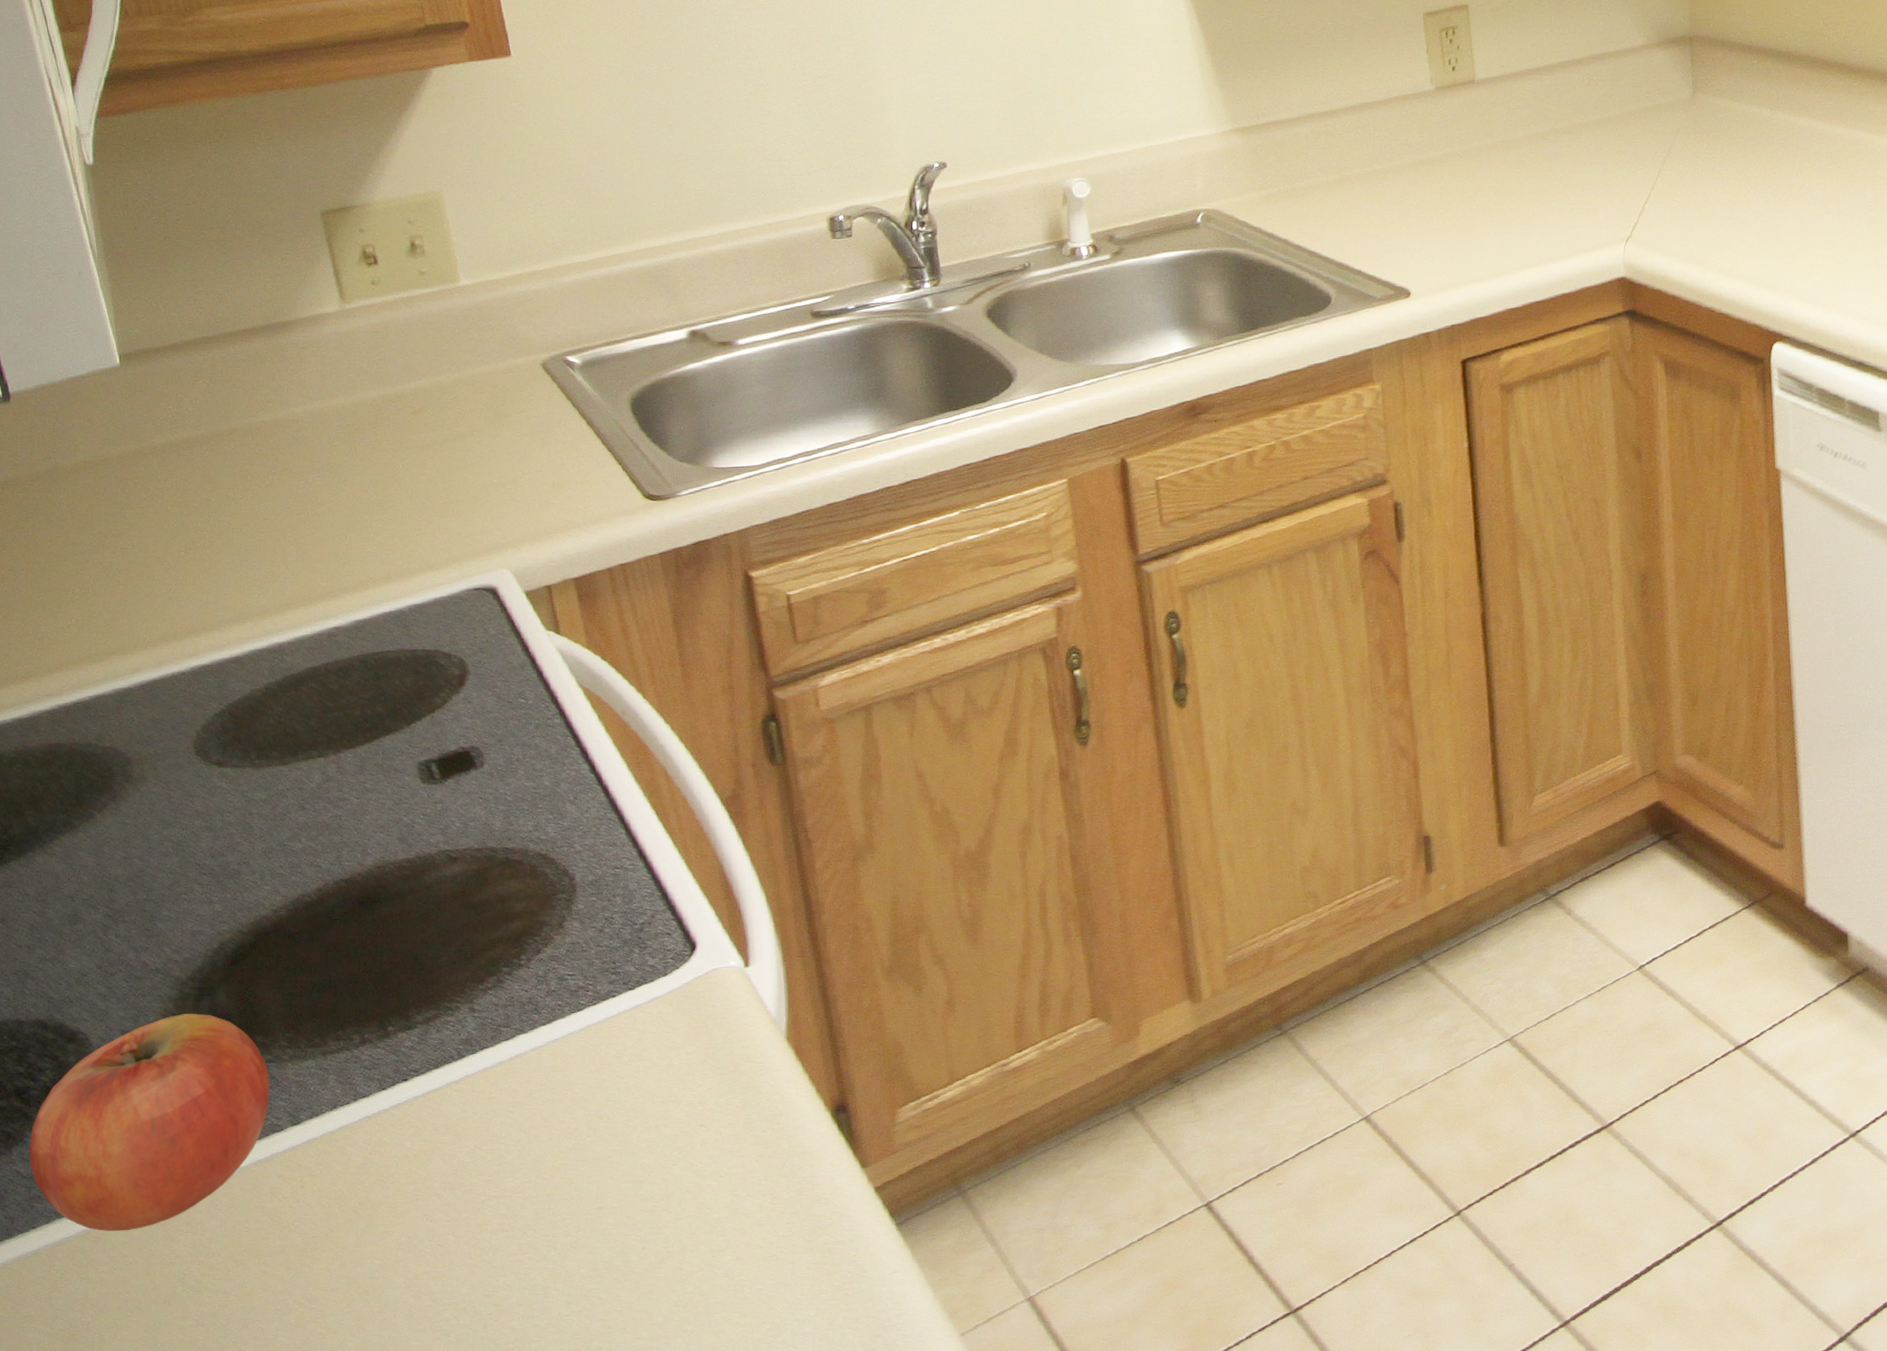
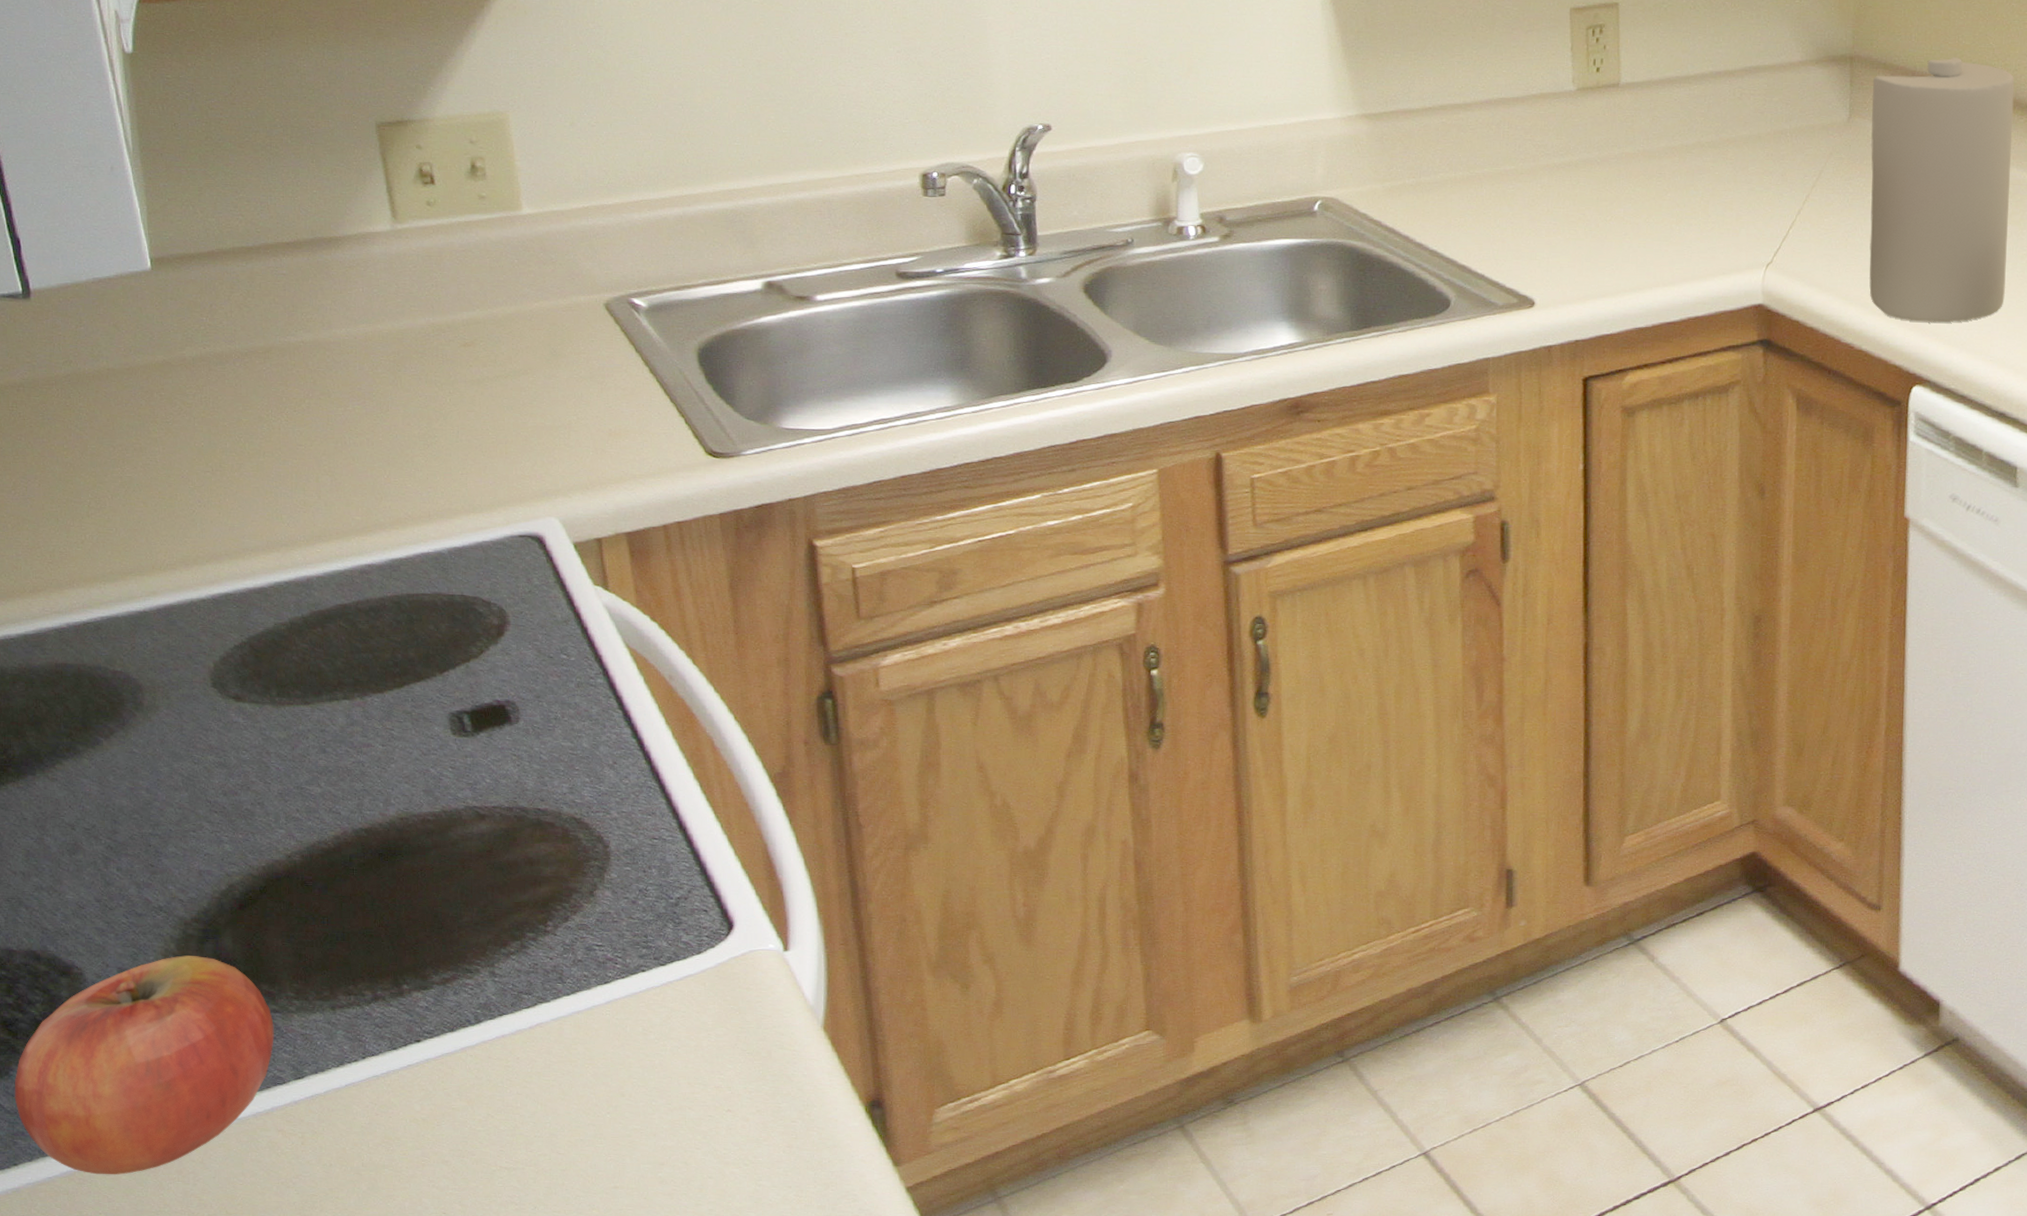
paper towel holder: none [1712,30,1854,282] -> present [1869,57,2015,323]

